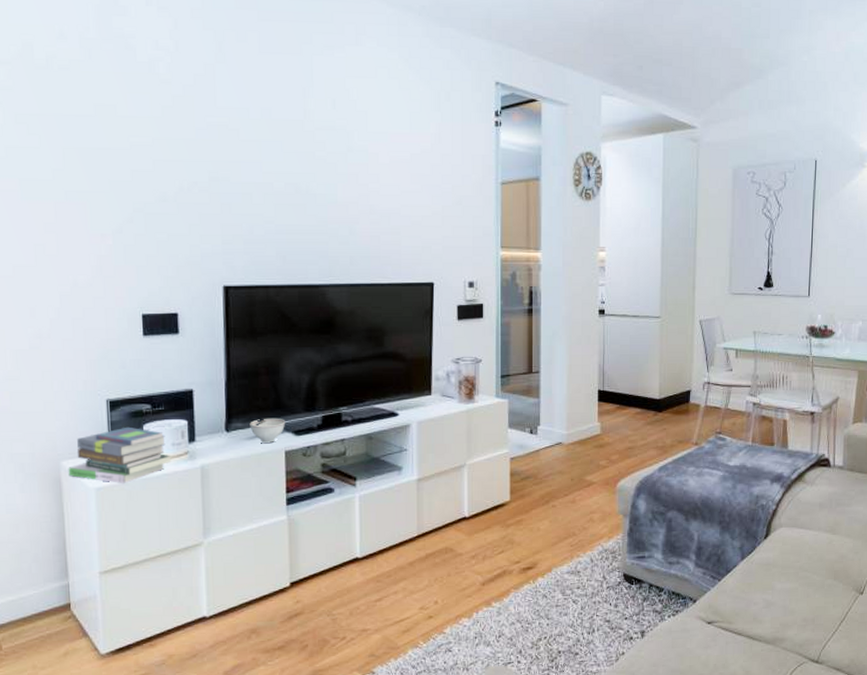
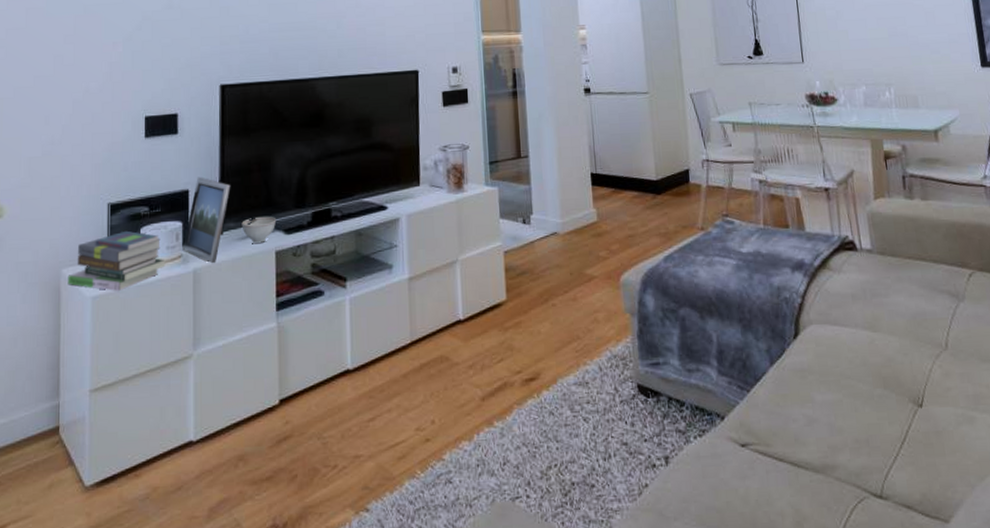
picture frame: none [188,377,238,461] -> present [182,176,231,264]

